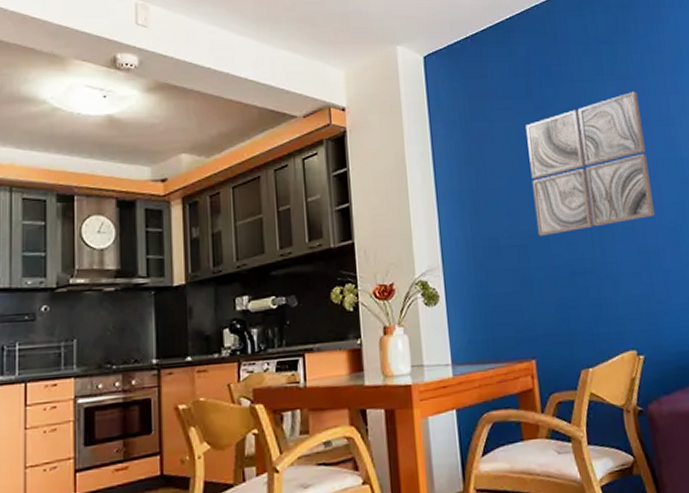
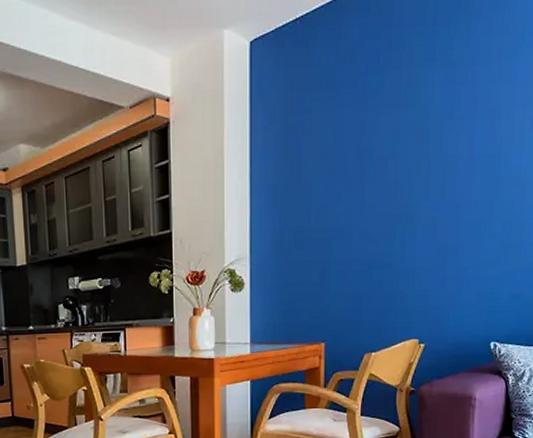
wall art: present [525,91,655,236] -> none [342,79,468,231]

